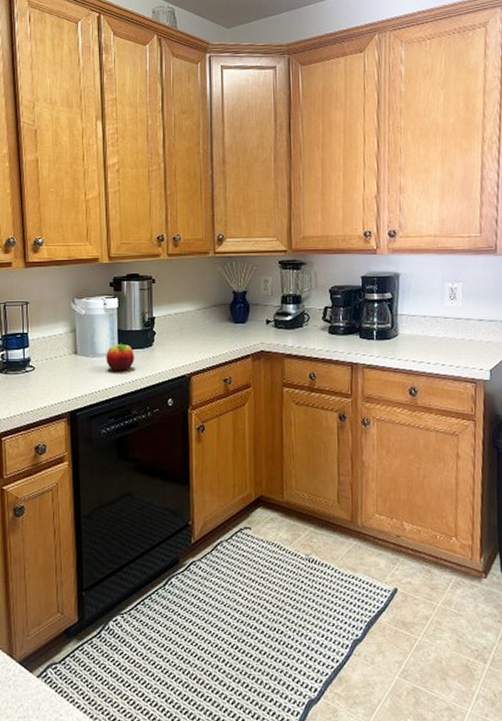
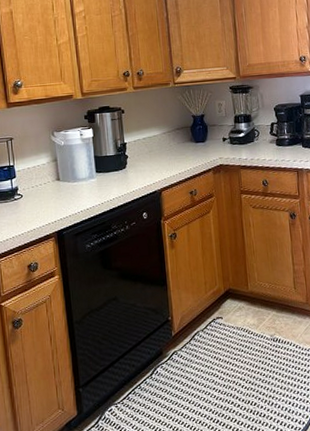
fruit: present [106,343,134,371] -> none [85,168,111,192]

